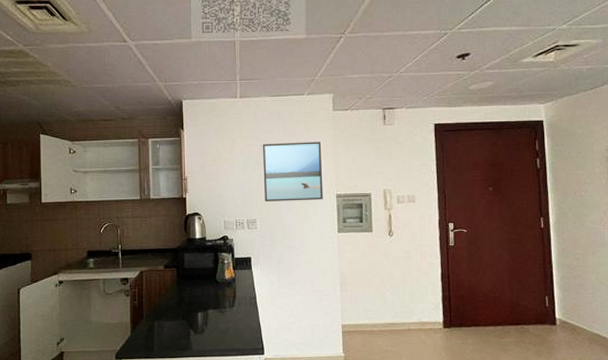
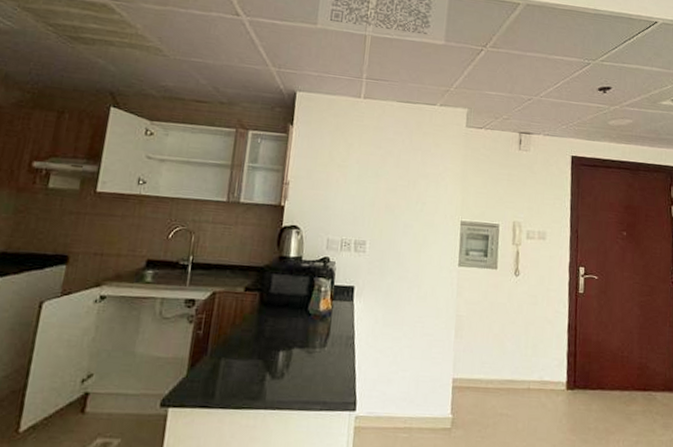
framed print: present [262,142,323,201] -> none [378,153,450,226]

